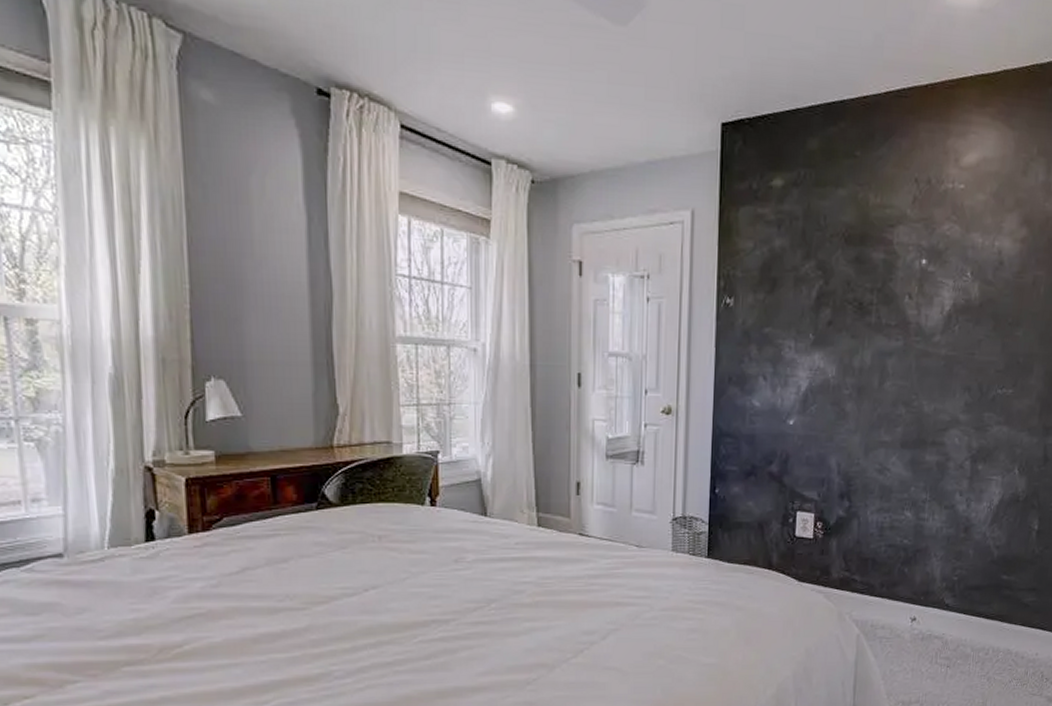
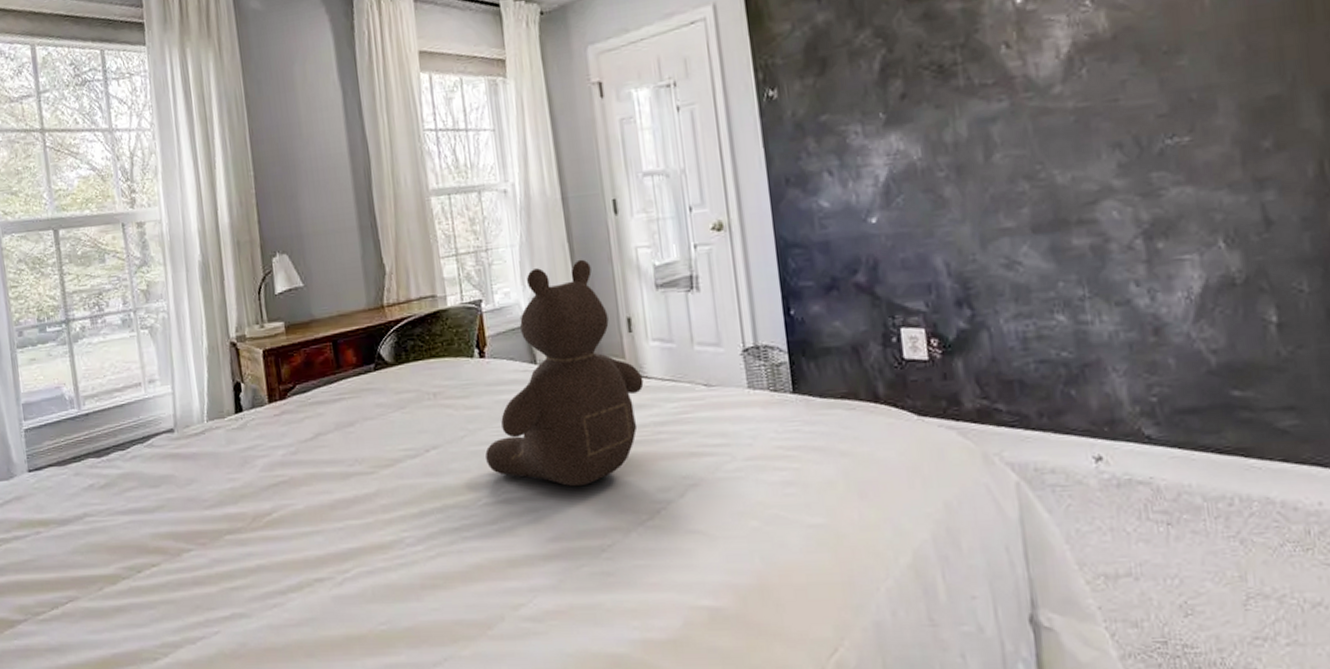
teddy bear: none [426,424,584,628] -> present [485,259,644,487]

